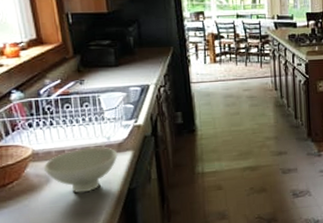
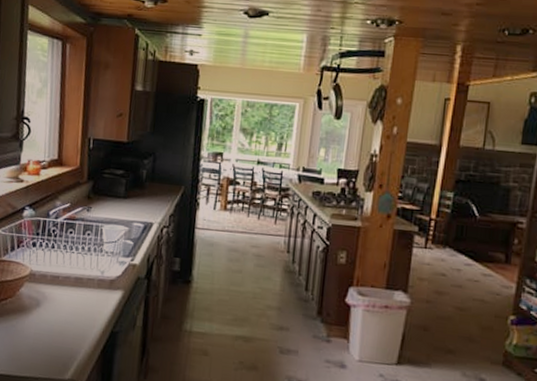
bowl: present [43,147,118,193] -> none [36,278,108,326]

